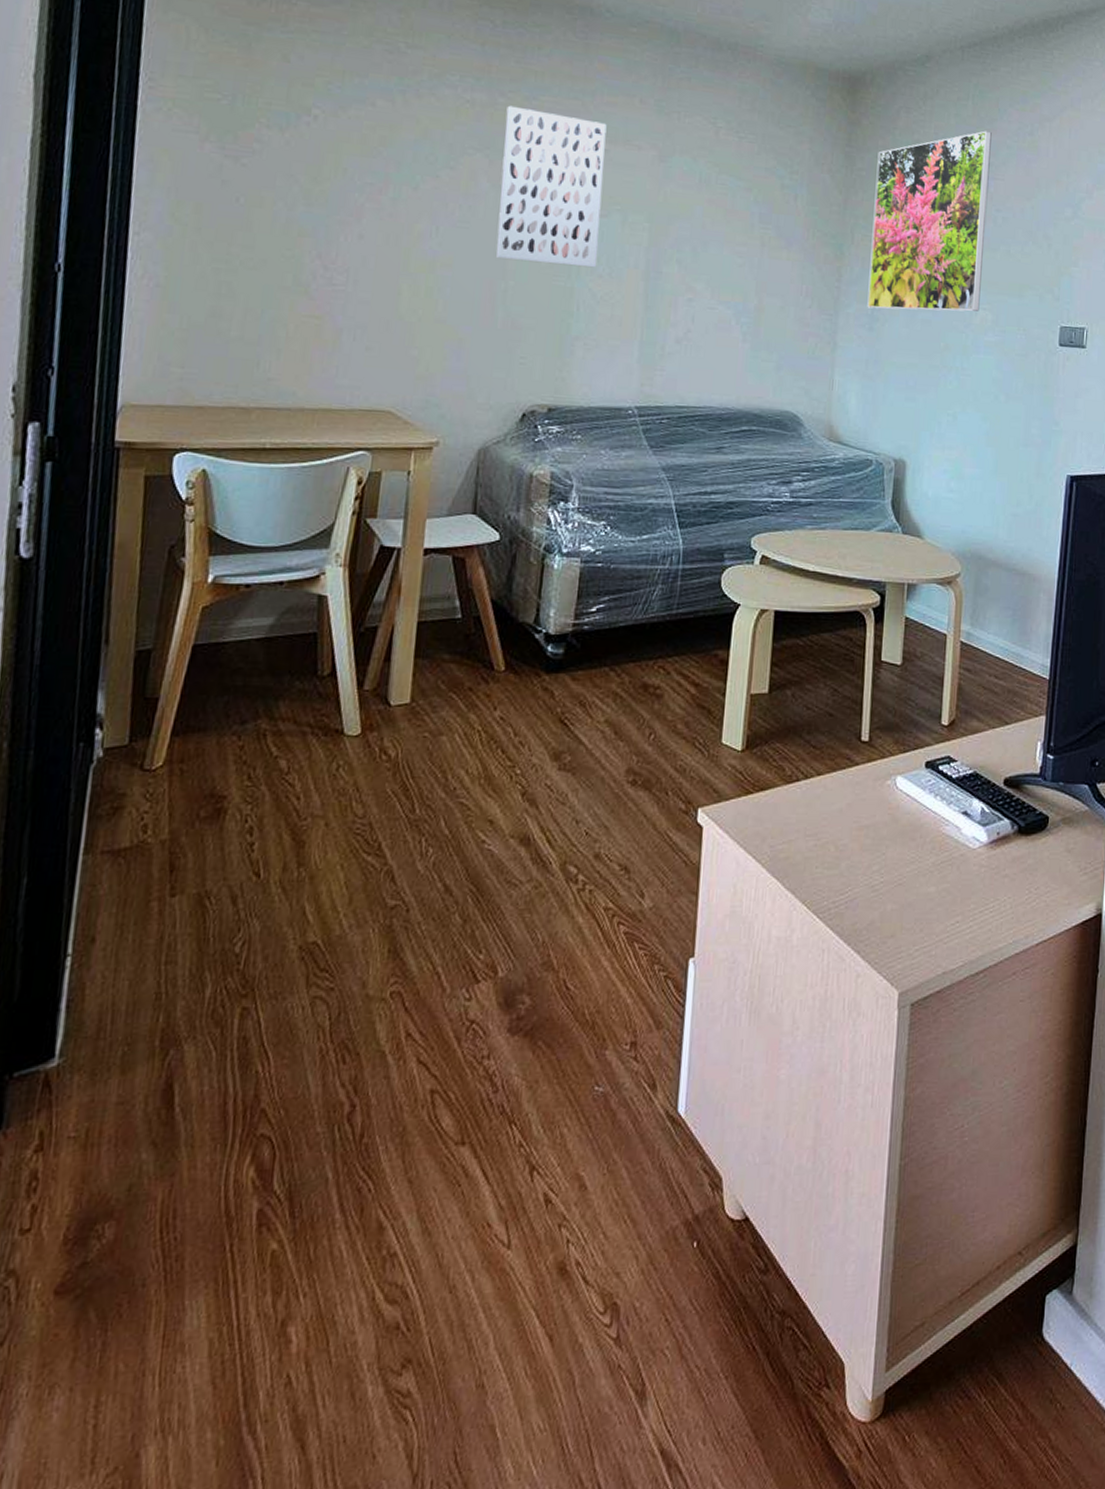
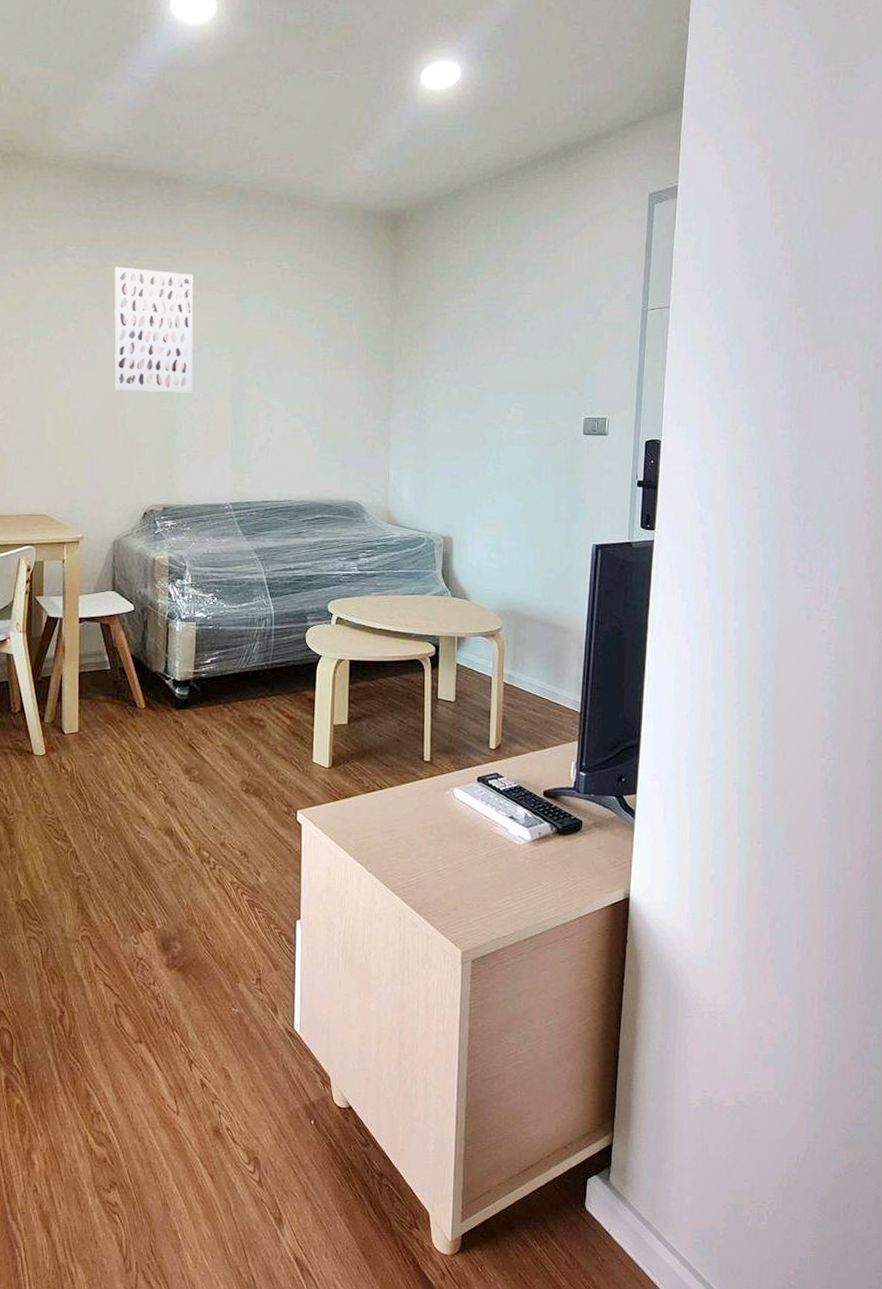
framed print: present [867,130,992,312] -> none [415,251,519,413]

